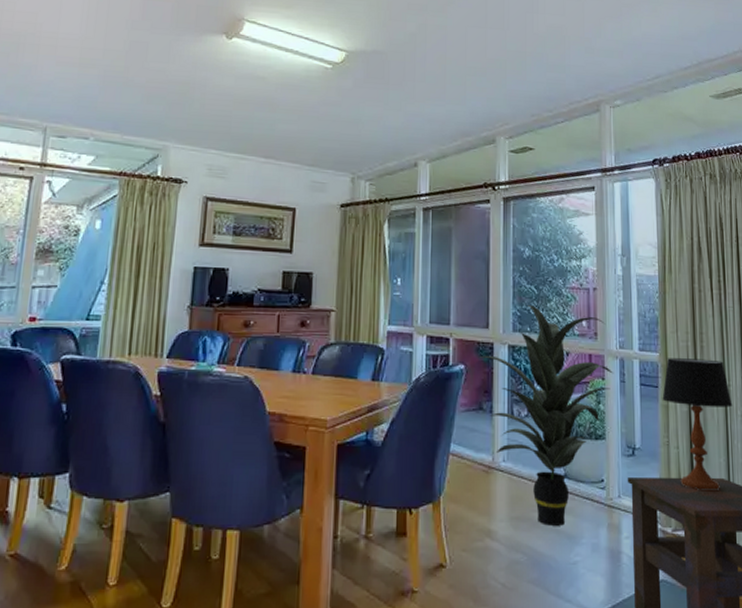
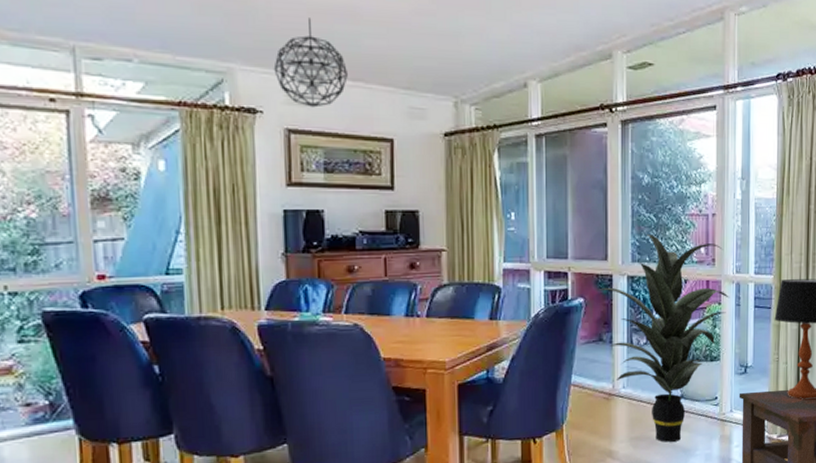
pendant light: none [200,106,262,180] -> present [273,18,348,108]

